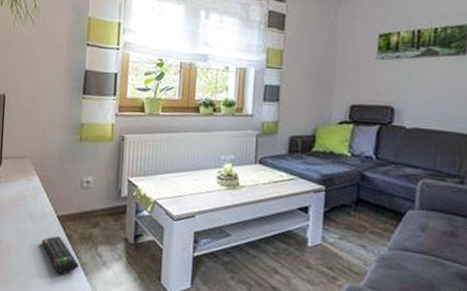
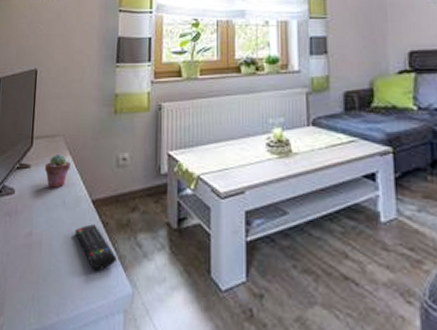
potted succulent: none [13,173,38,204] -> present [44,153,71,188]

